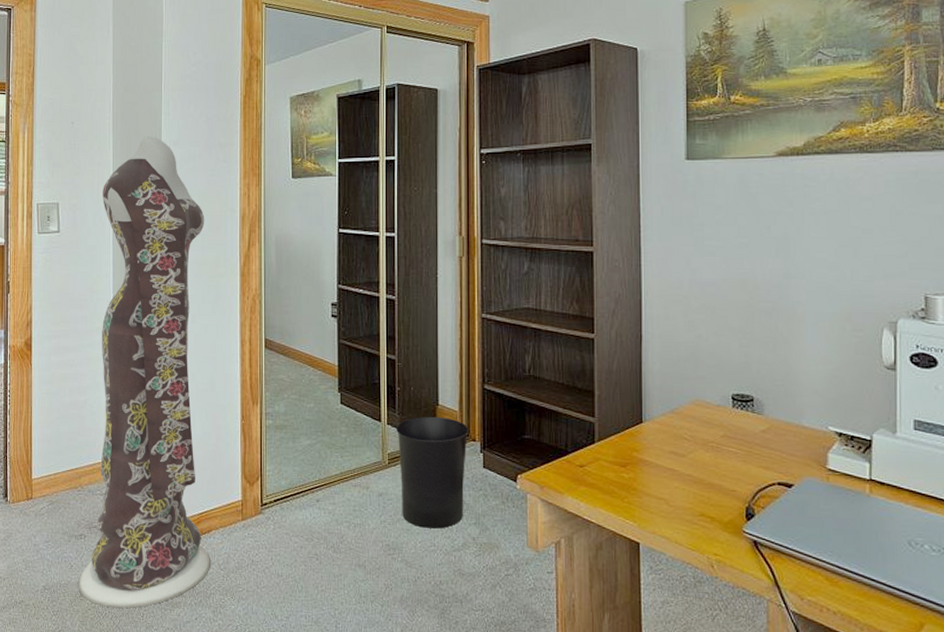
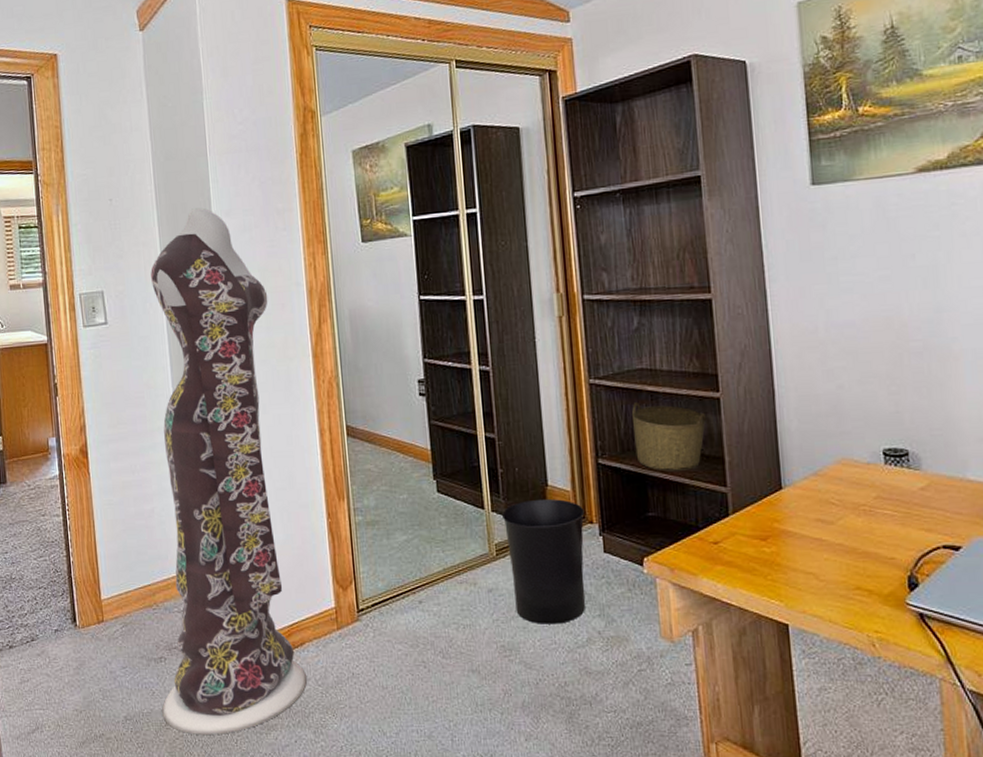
basket: none [517,337,580,401] -> present [632,403,706,472]

